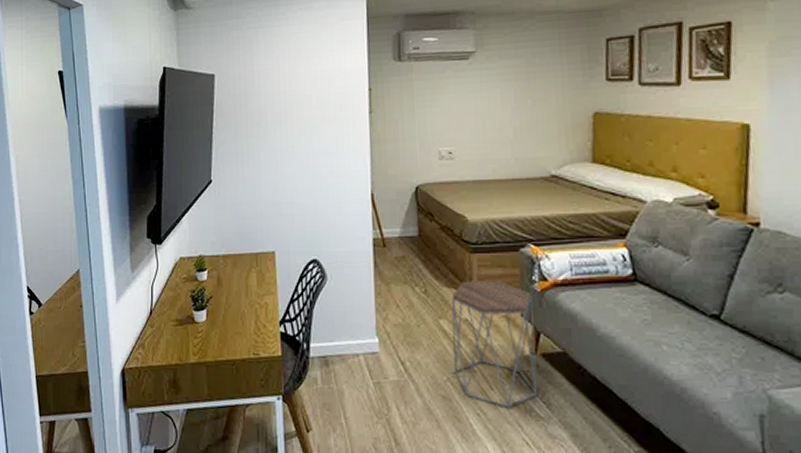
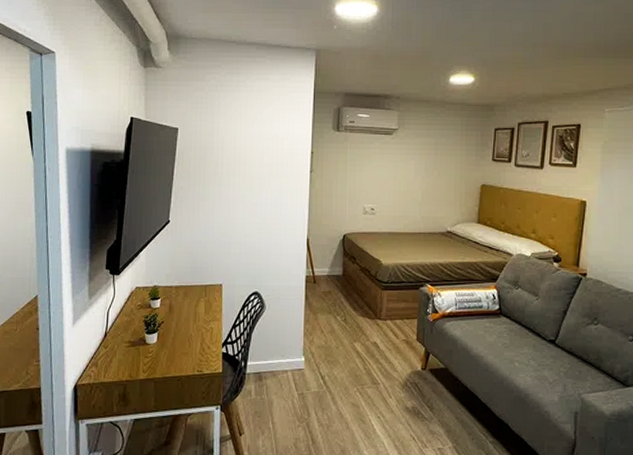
side table: present [451,281,538,408] -> none [362,312,426,412]

